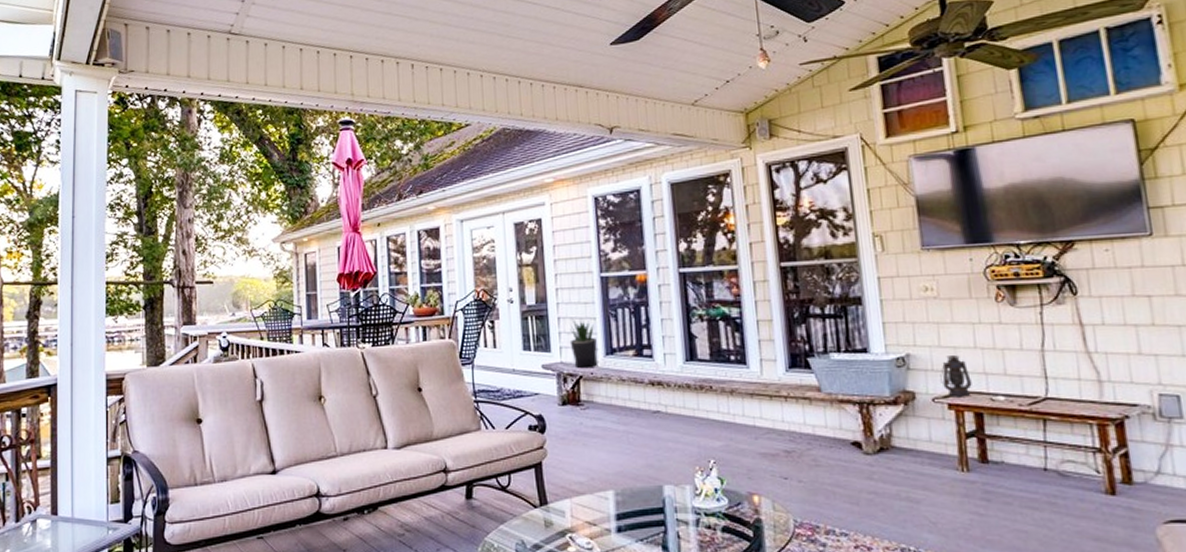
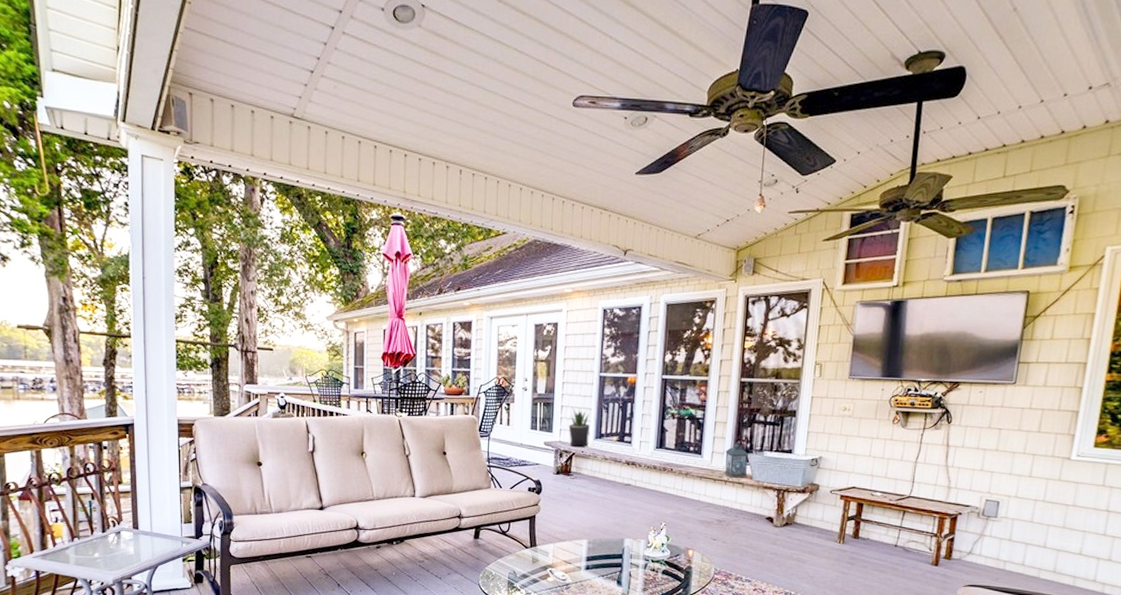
lantern: none [778,345,815,393] -> present [723,443,749,479]
lantern: present [940,354,972,397] -> none [839,459,861,491]

